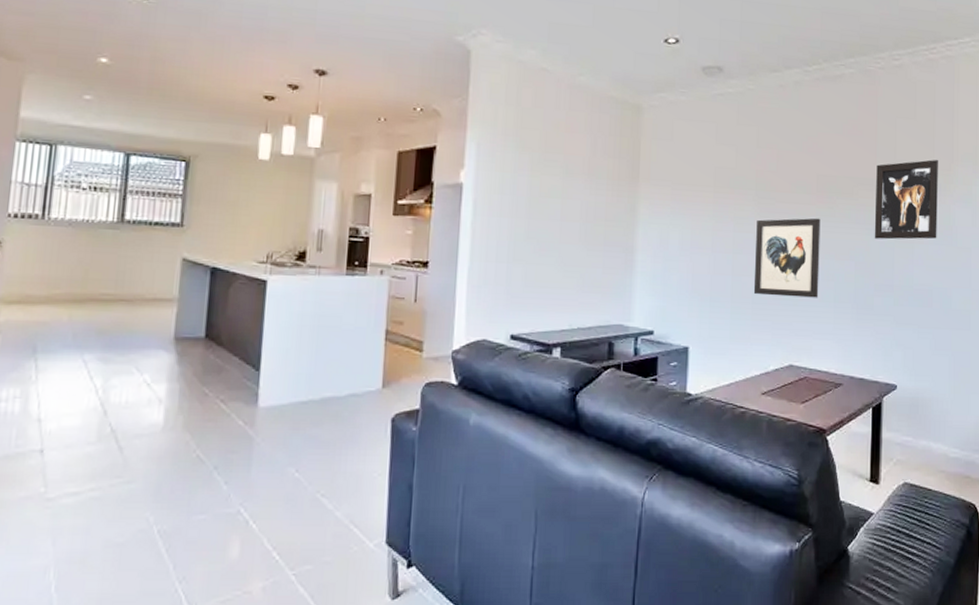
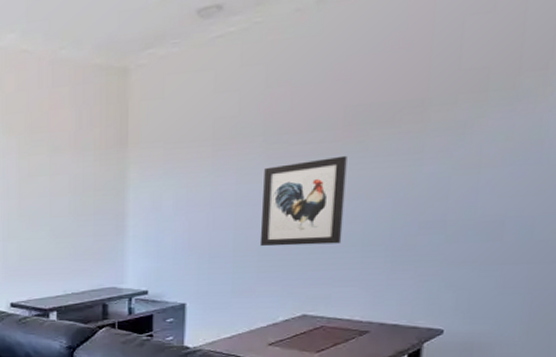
wall art: present [874,159,938,240] -> none [421,59,528,170]

